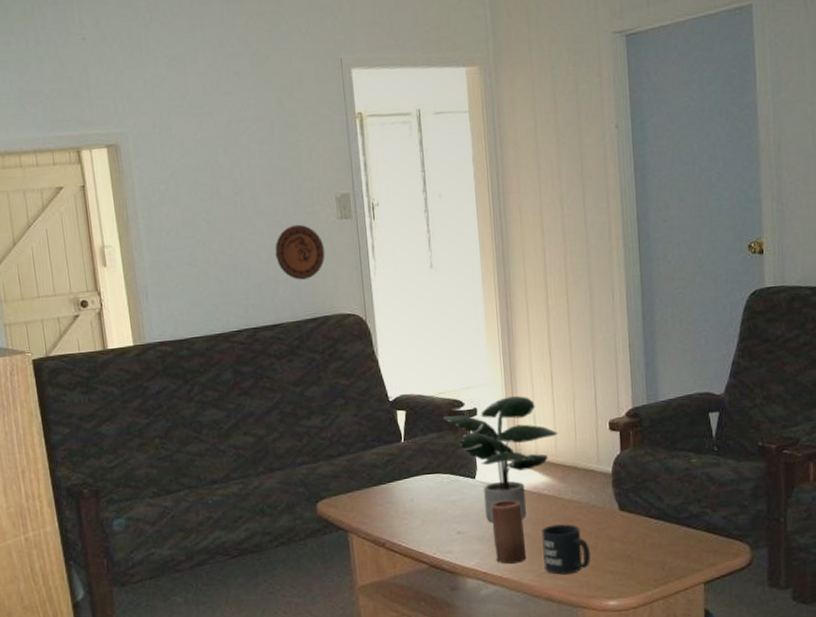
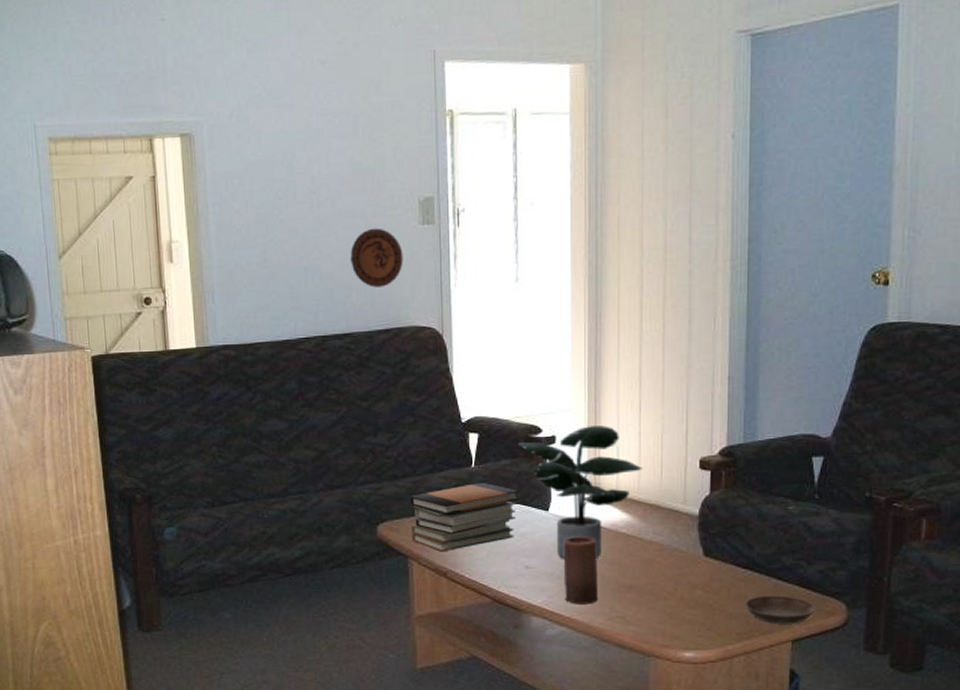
book stack: none [346,455,447,524] -> present [410,482,519,552]
mug: present [542,524,591,575] -> none [617,566,668,620]
saucer: none [659,541,723,569] -> present [744,595,816,624]

